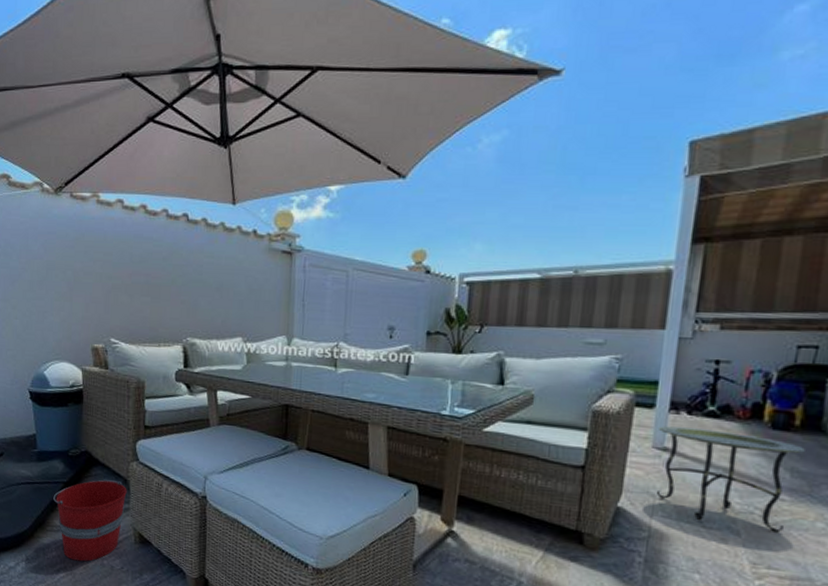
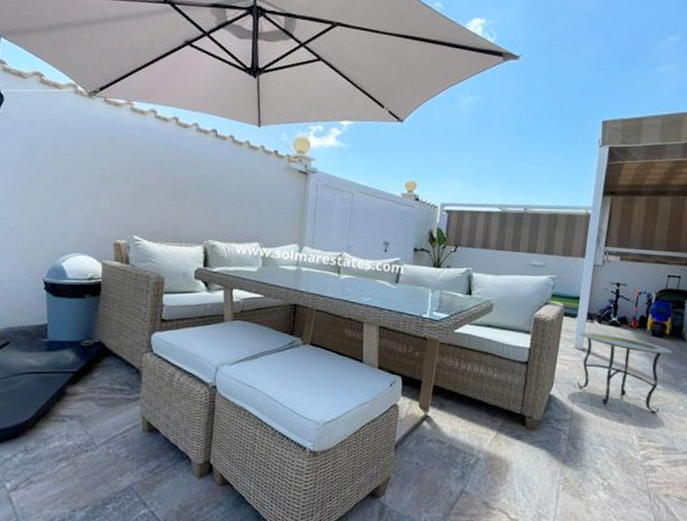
bucket: present [53,479,127,562] -> none [60,370,139,451]

